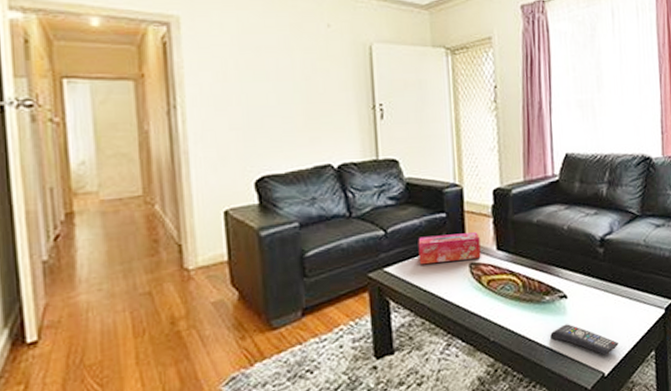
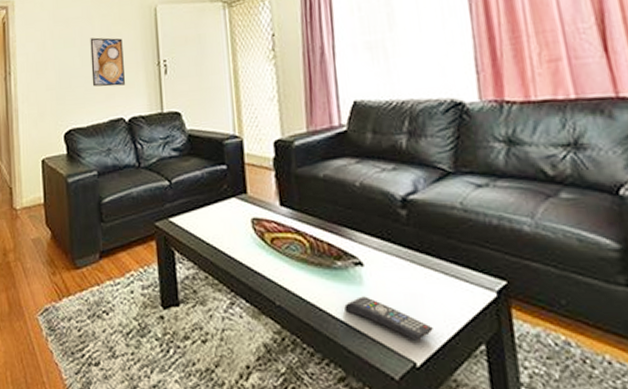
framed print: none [289,72,333,129] -> present [90,37,125,87]
tissue box: present [418,232,481,265] -> none [200,186,263,217]

